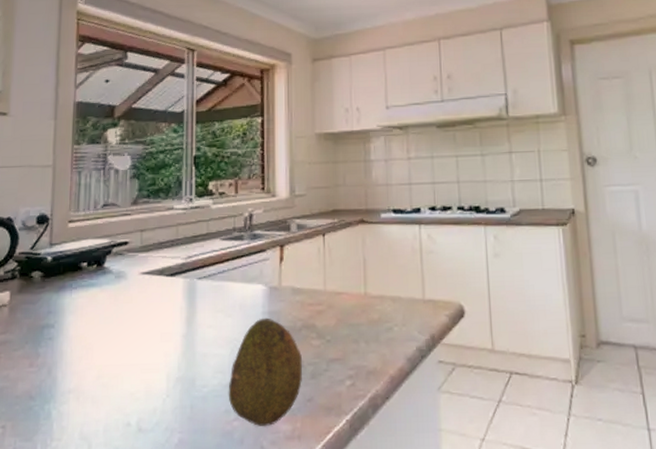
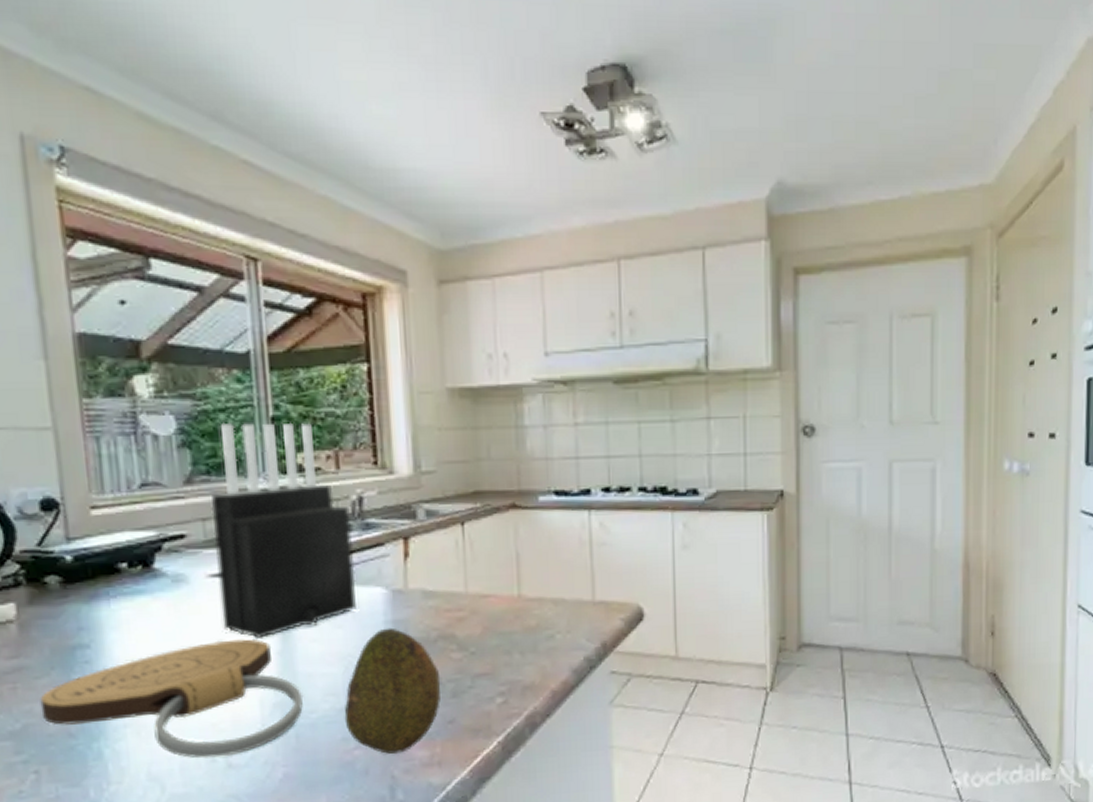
cutting board: none [14,324,199,422] -> present [40,639,304,759]
knife block: none [146,159,244,325] -> present [211,422,356,640]

